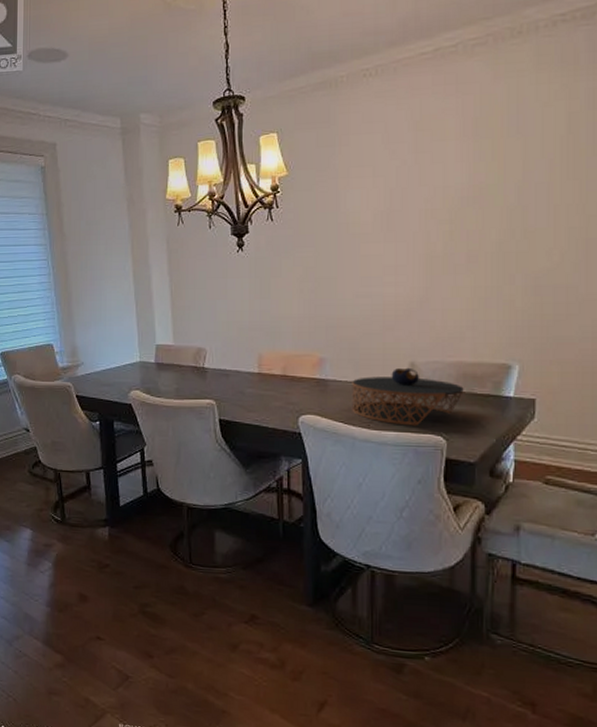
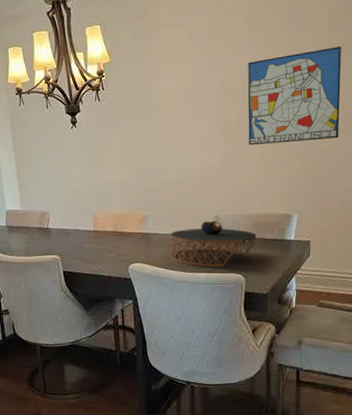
wall art: none [457,157,586,278] -> present [248,46,342,146]

